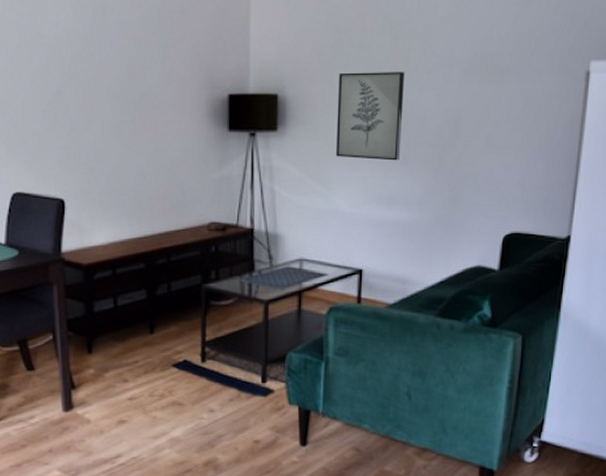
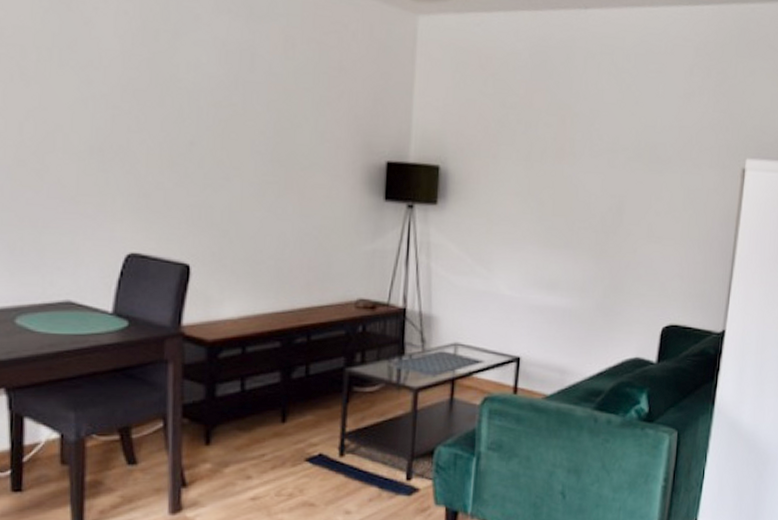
wall art: present [336,72,405,161] -> none [498,149,571,245]

